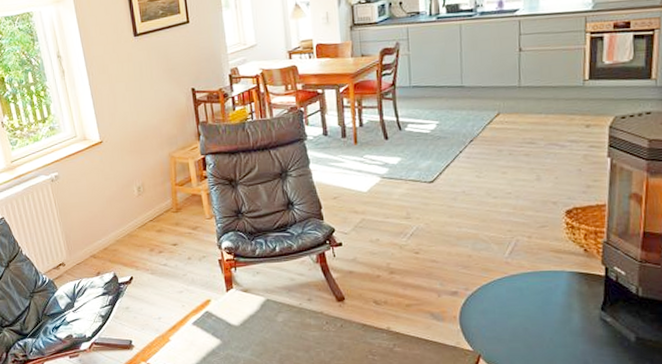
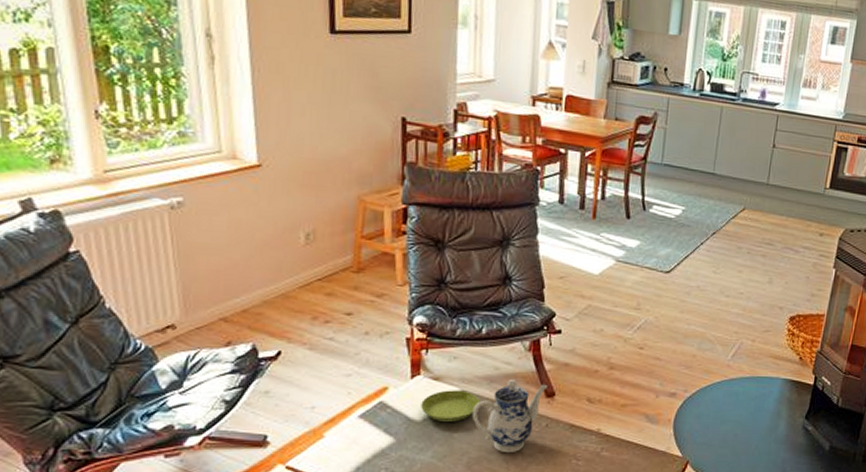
saucer: none [237,299,283,325] -> present [421,390,481,422]
teapot: none [277,287,337,351] -> present [472,378,547,453]

